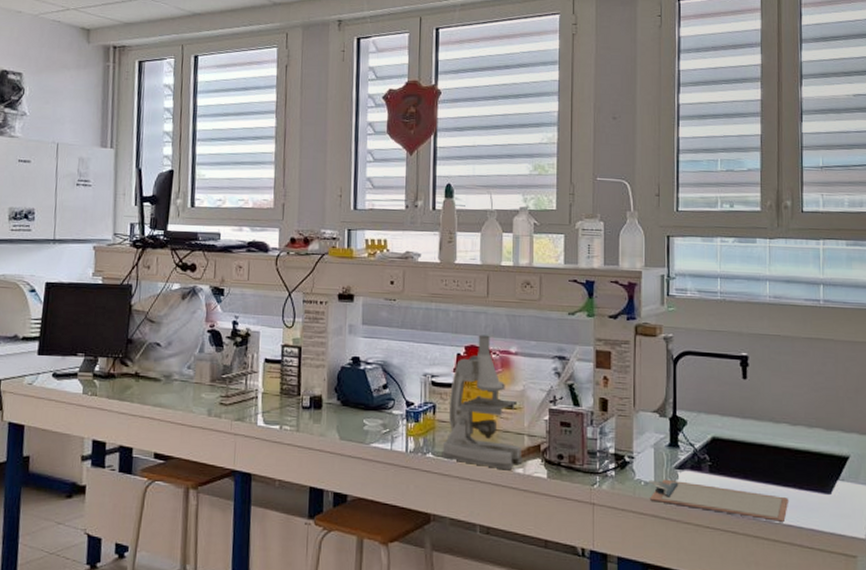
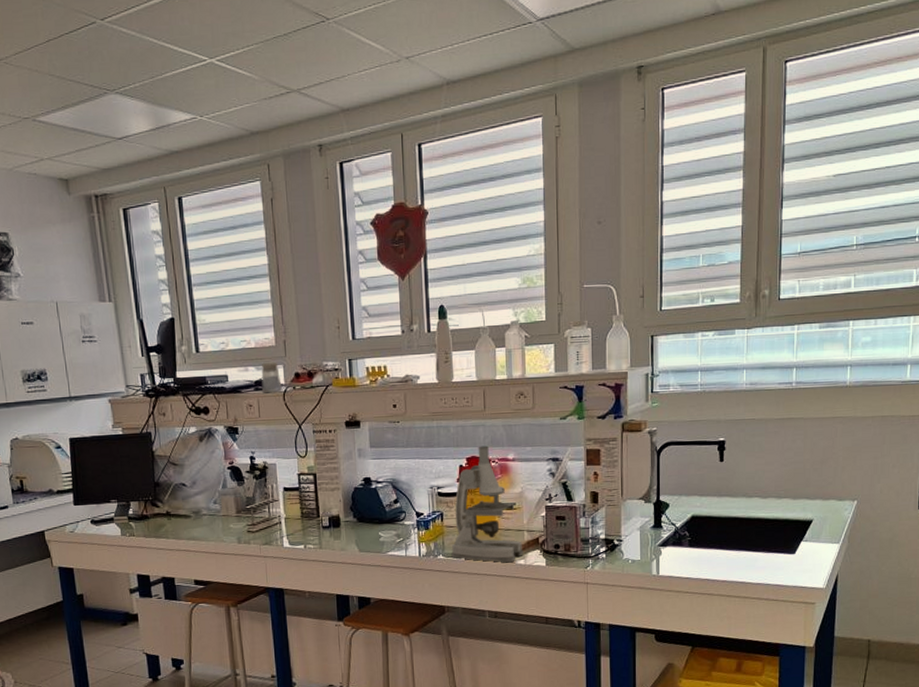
salt shaker: none [253,223,276,256] -> present [261,361,282,393]
clipboard: present [649,479,788,522] -> none [635,555,757,582]

